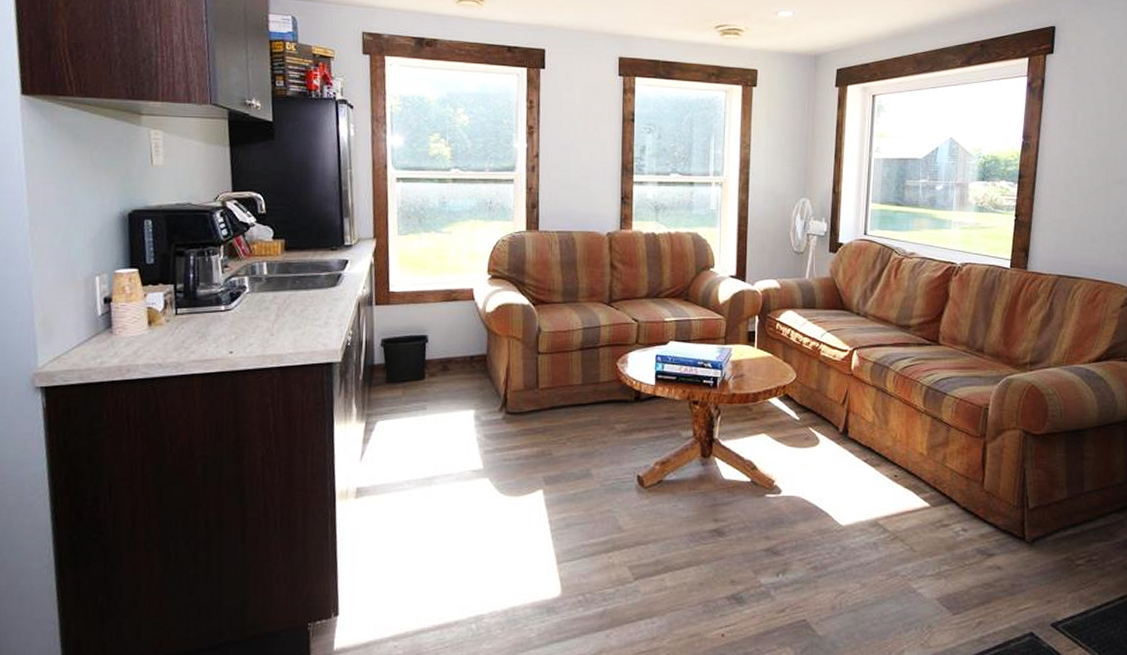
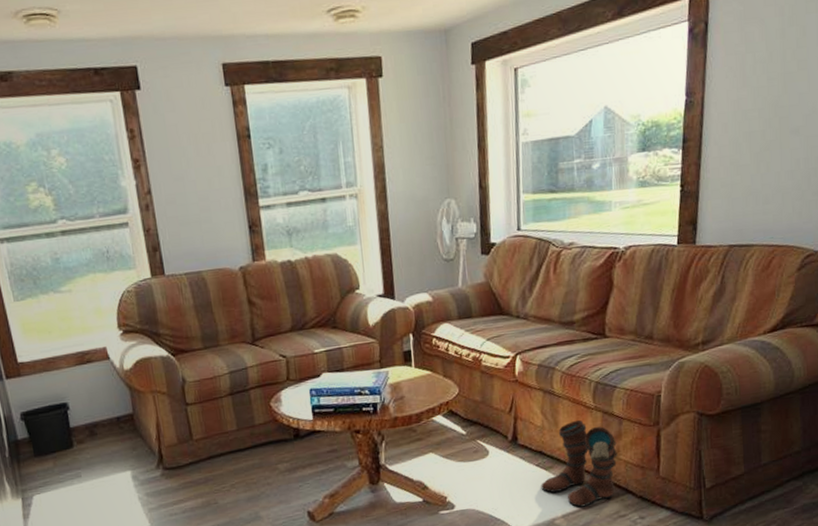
boots: none [867,422,944,510] -> present [541,420,618,508]

